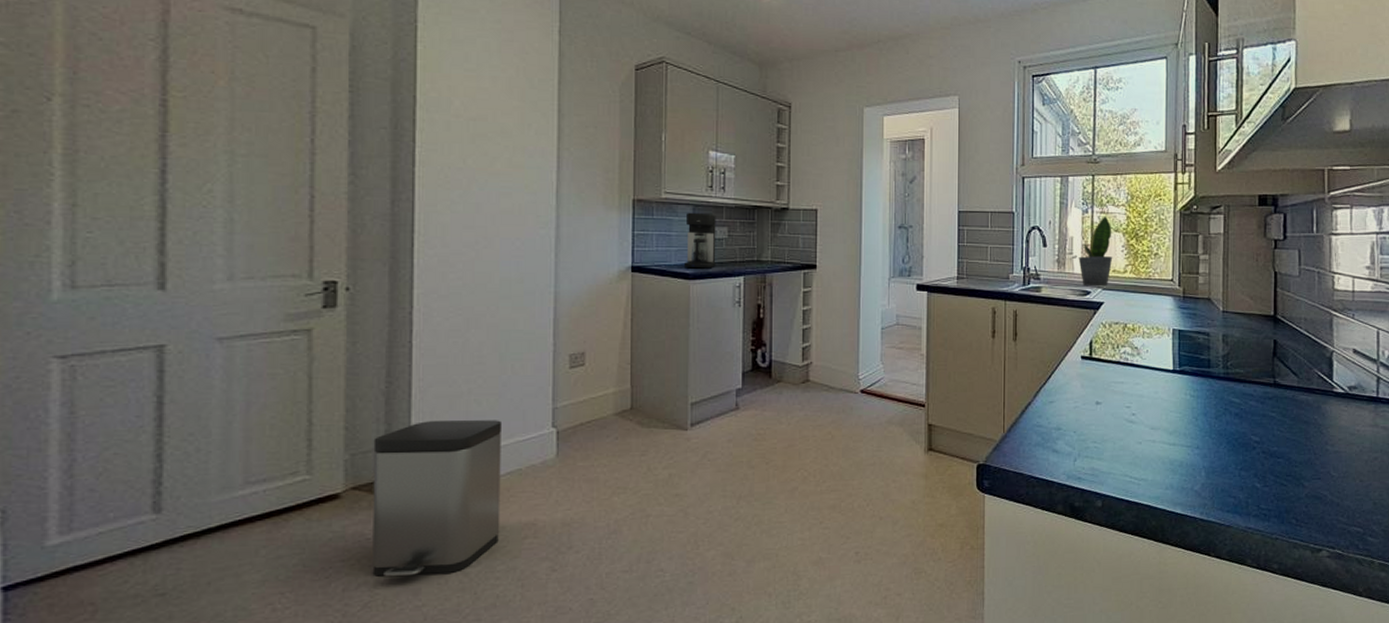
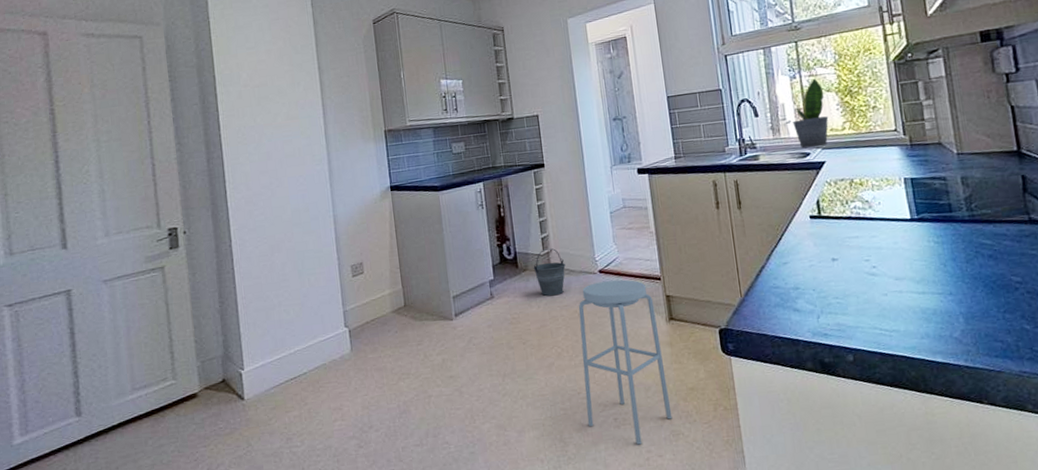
pedal bin: present [372,420,503,577] -> none [216,325,316,458]
coffee maker: present [683,212,716,269] -> none [429,132,458,182]
bucket: none [788,359,825,413] -> present [533,248,566,297]
stool: none [826,403,917,582] -> present [578,279,673,445]

